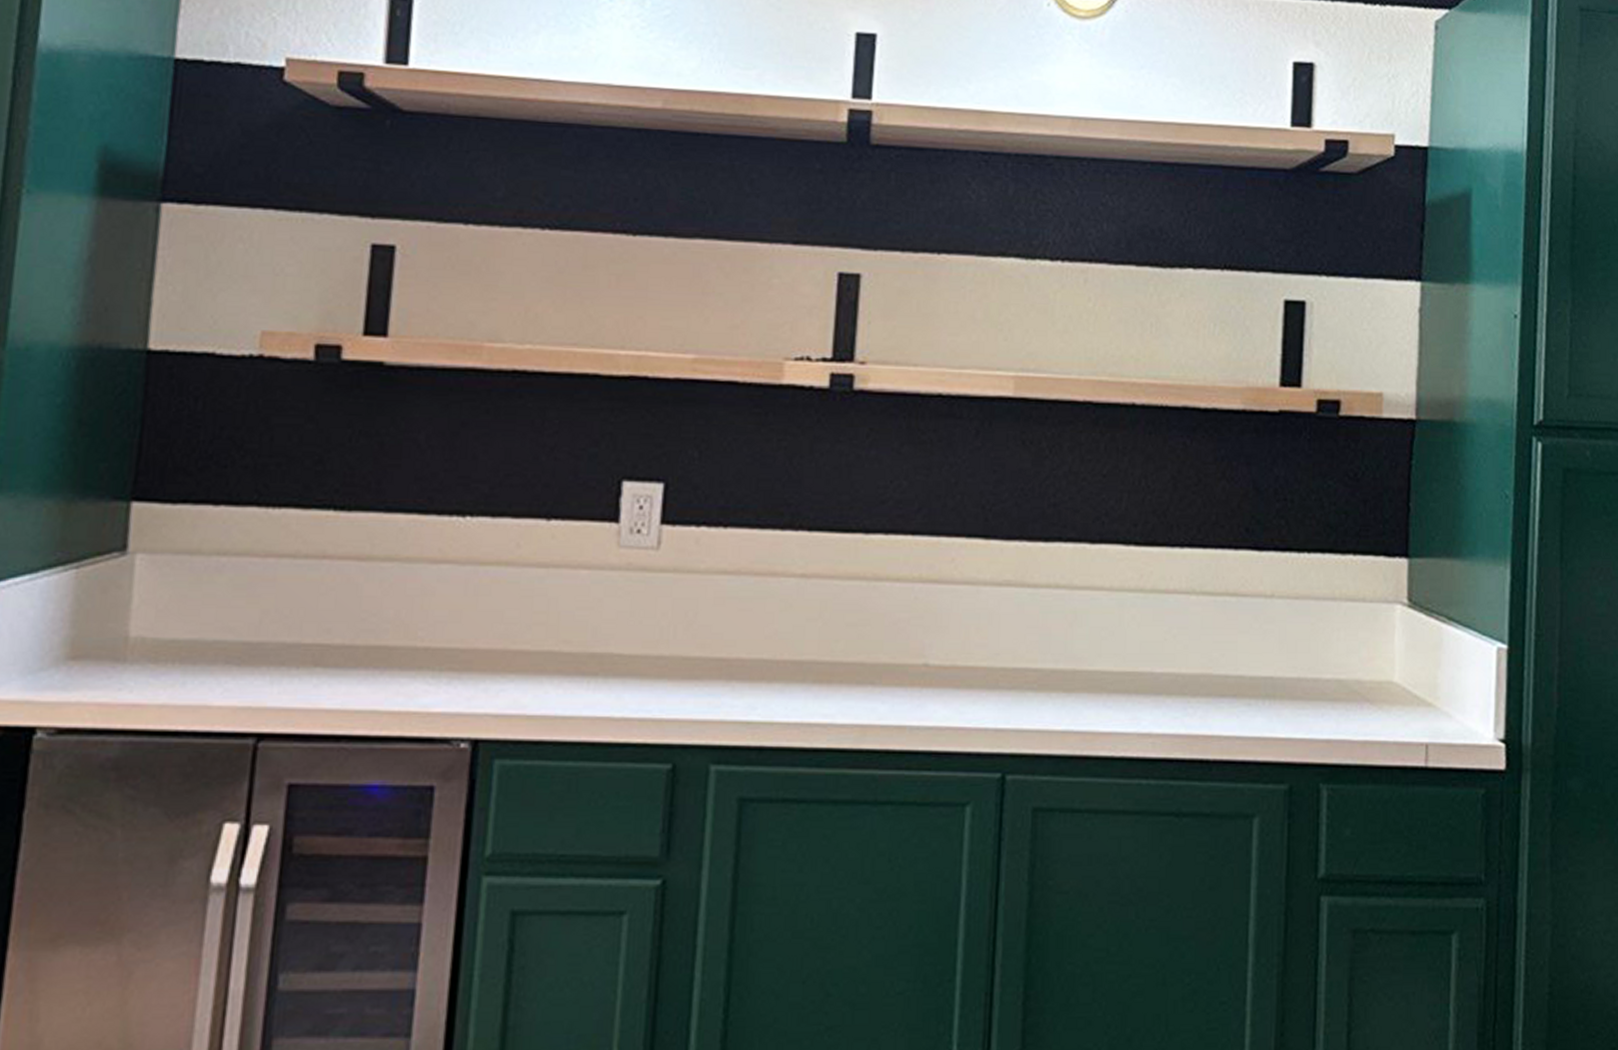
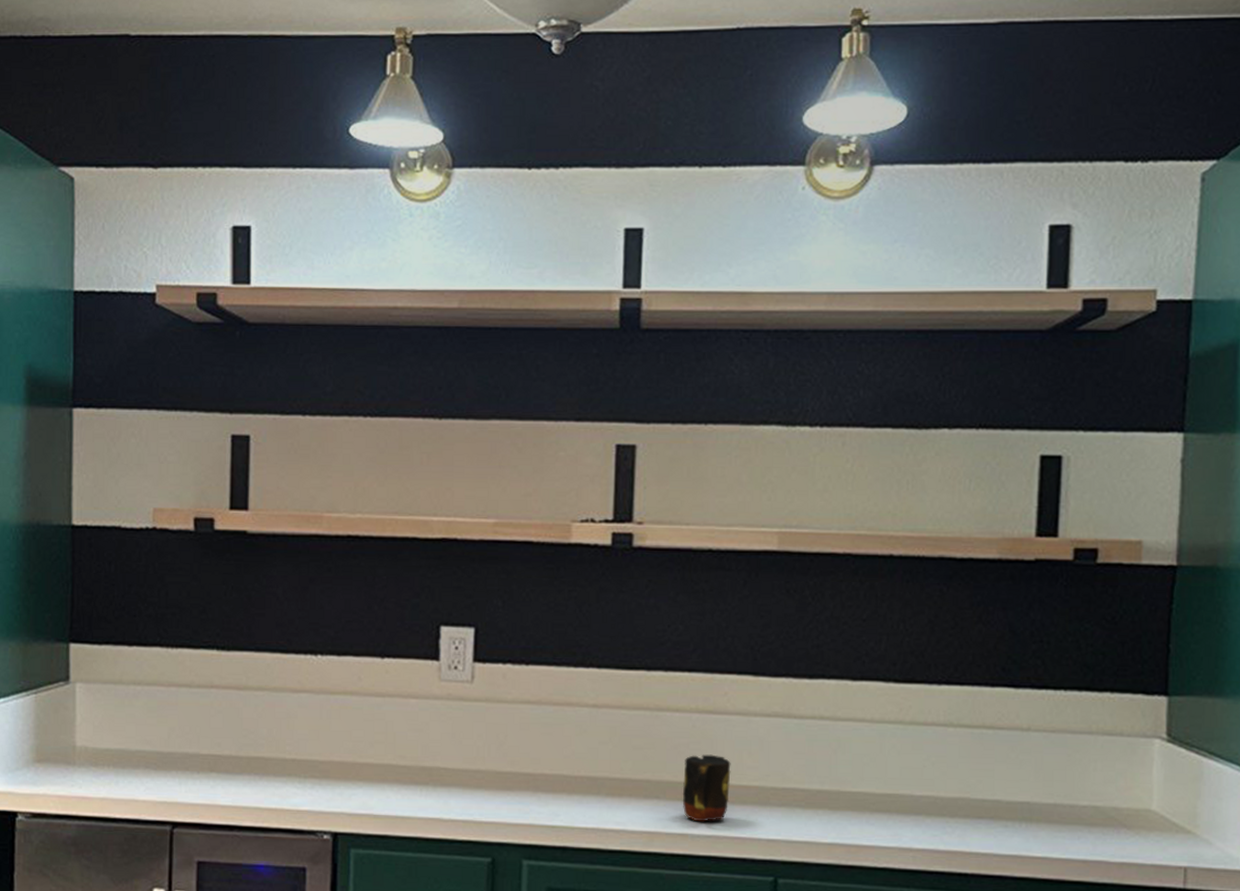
mug: none [900,631,957,711] -> present [682,754,731,822]

